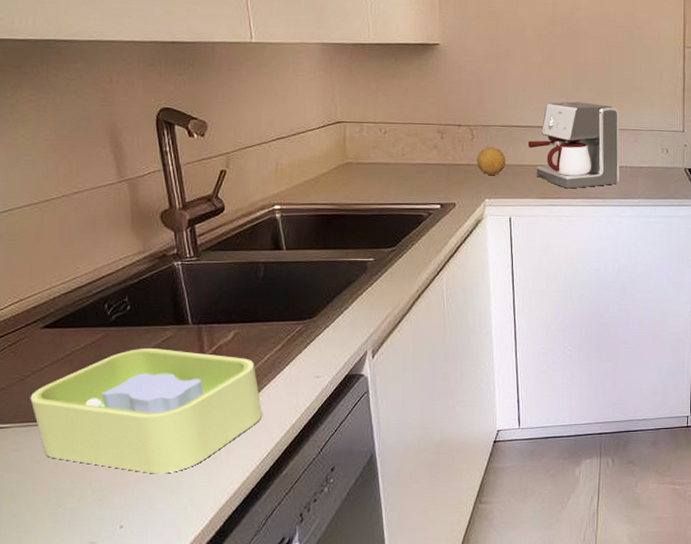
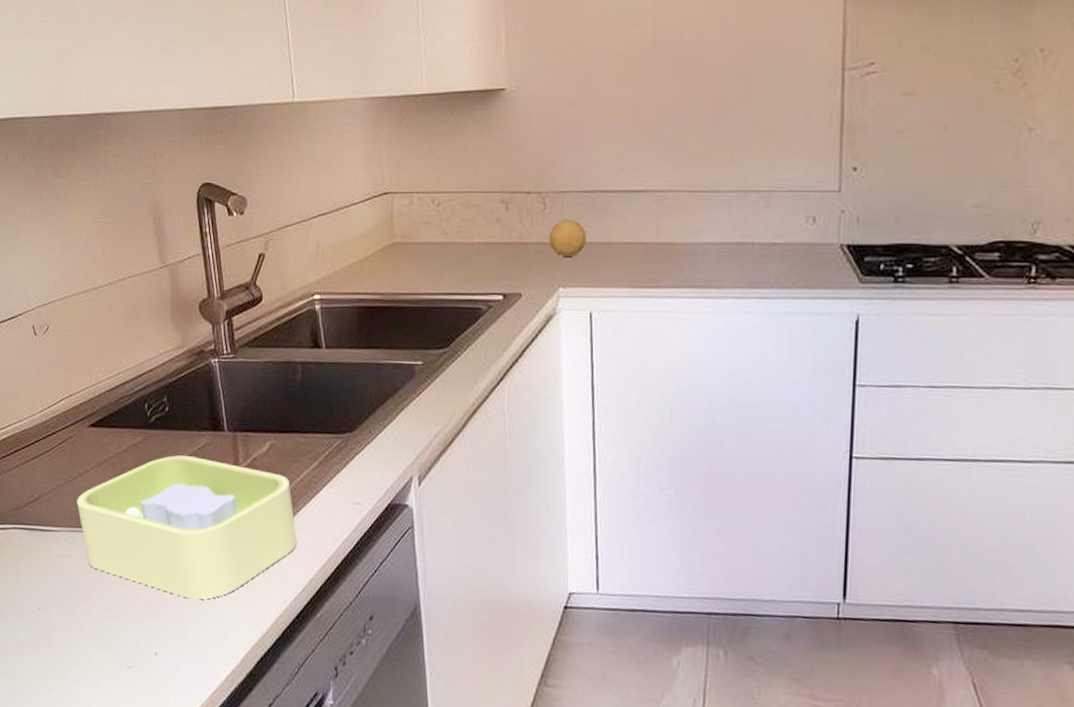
coffee maker: present [527,101,620,189] -> none [615,155,744,274]

